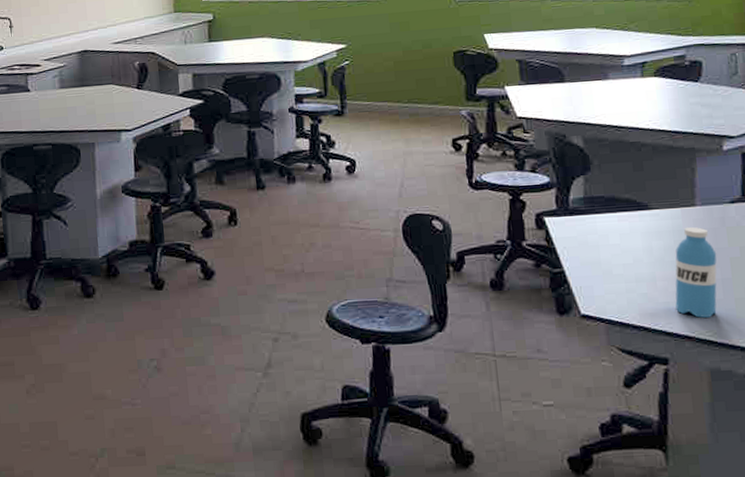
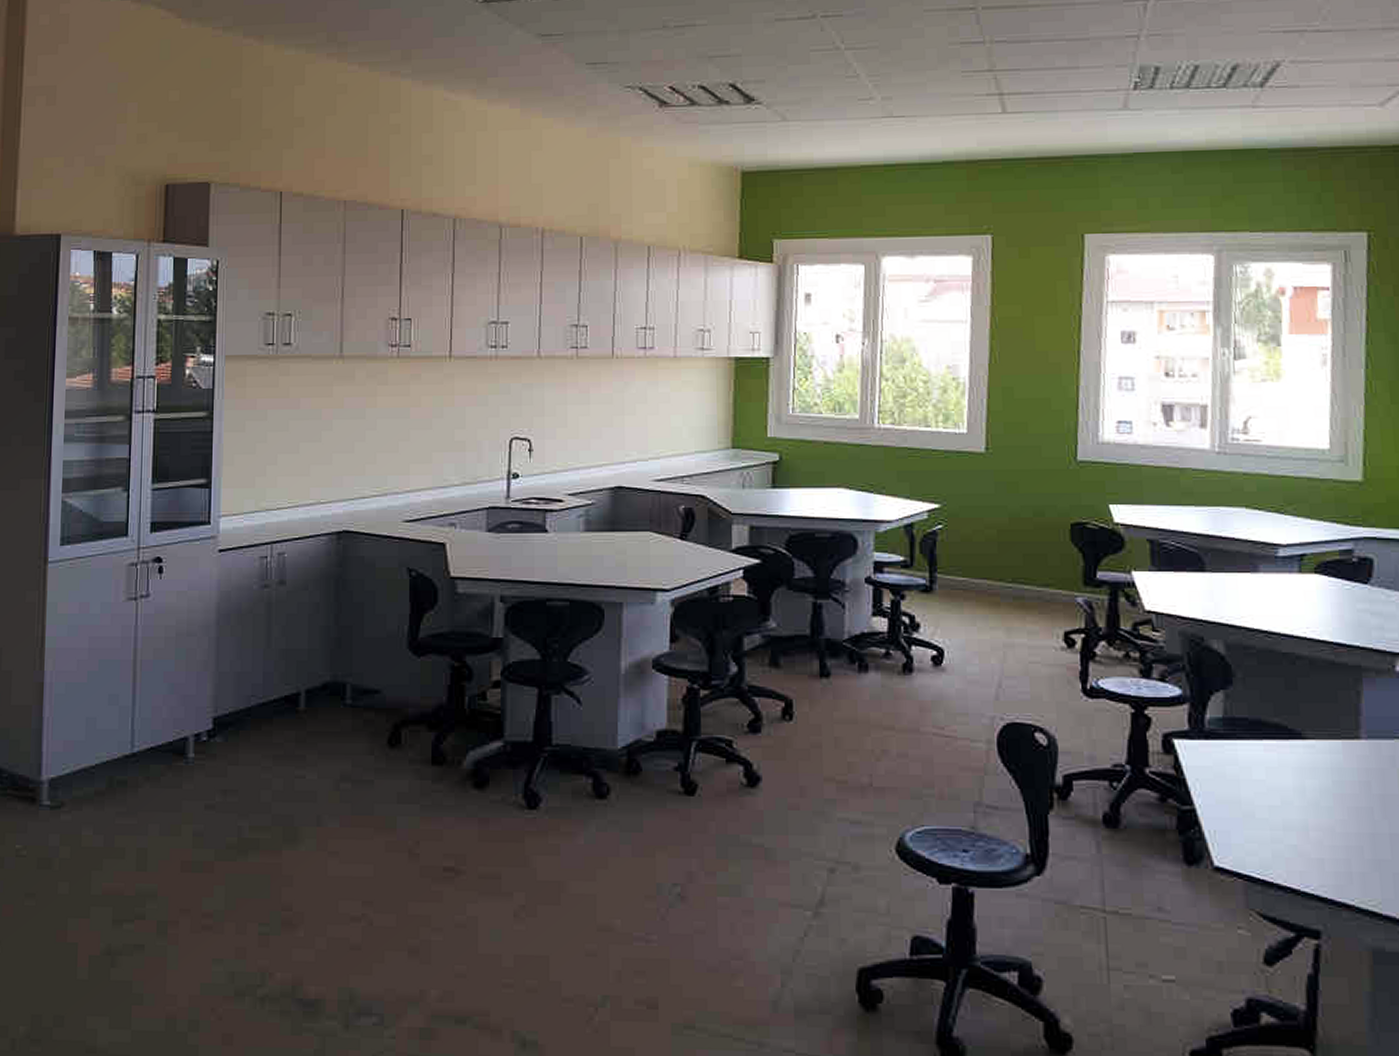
water bottle: present [675,226,717,318] -> none [1331,764,1385,882]

